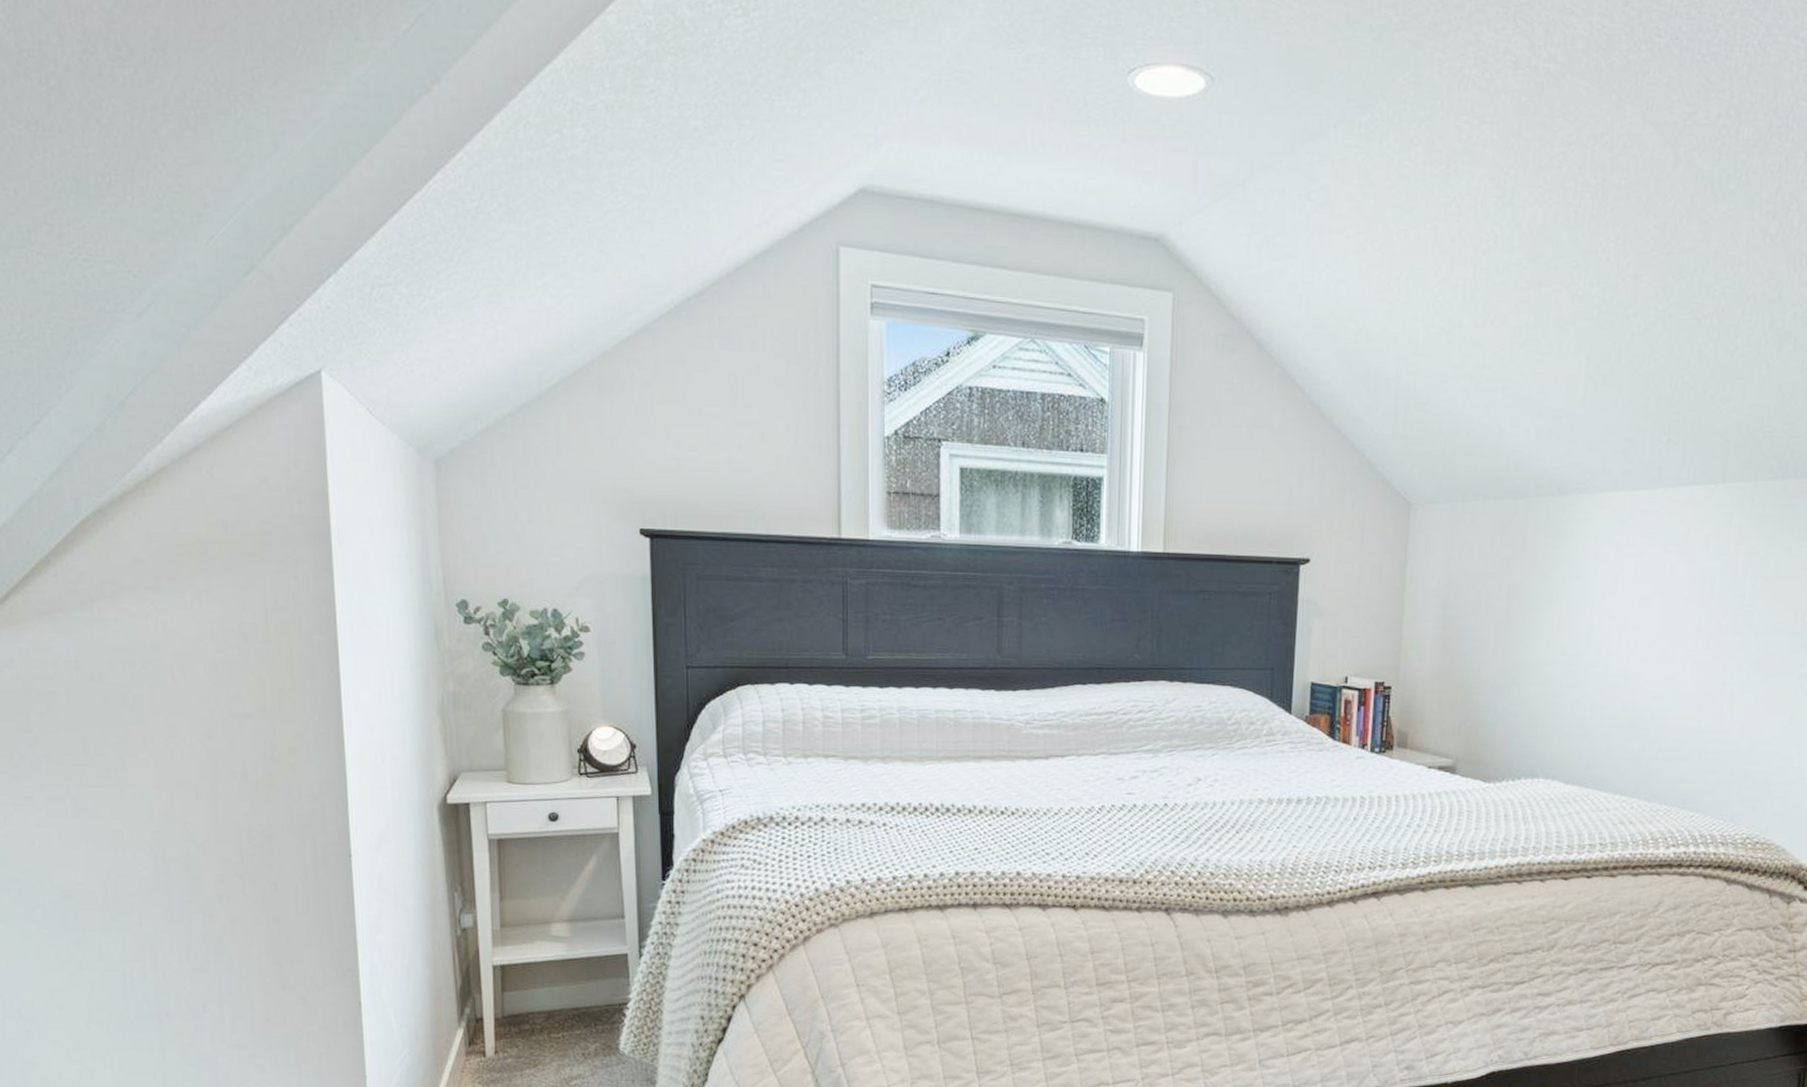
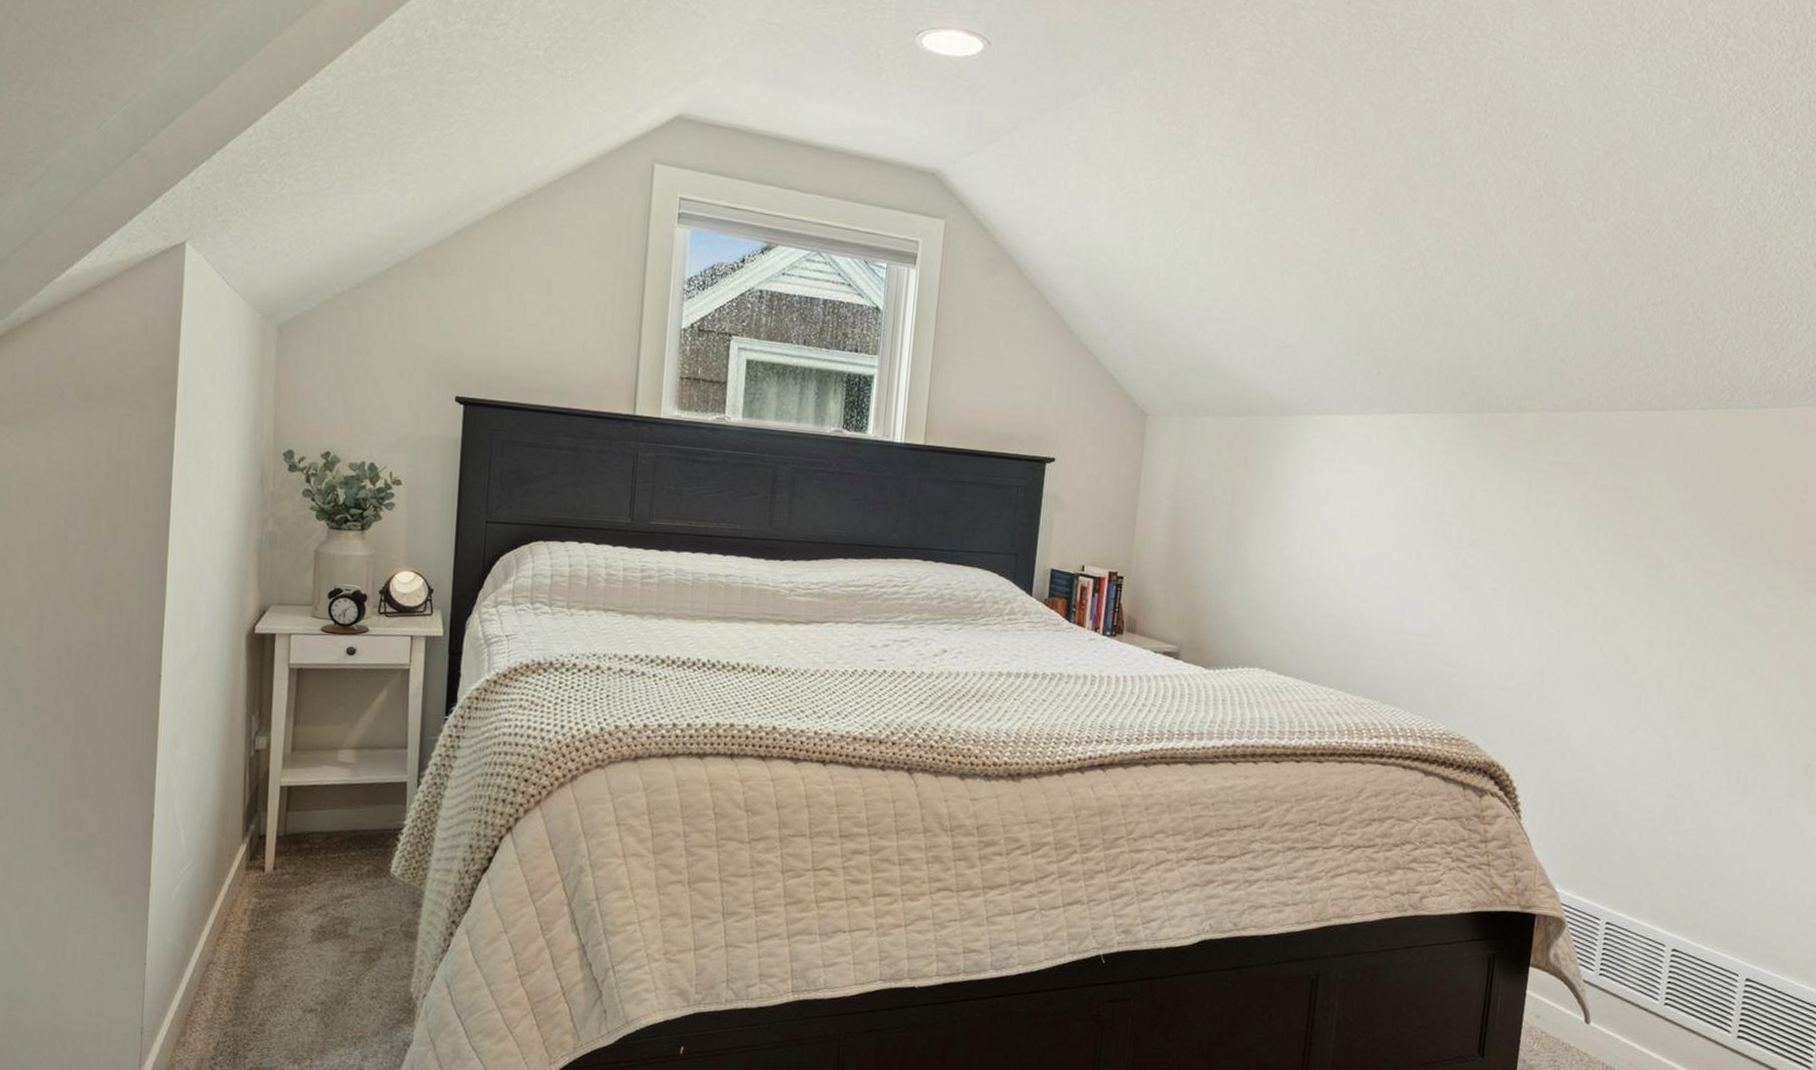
alarm clock: none [518,743,571,799] -> present [321,583,370,635]

